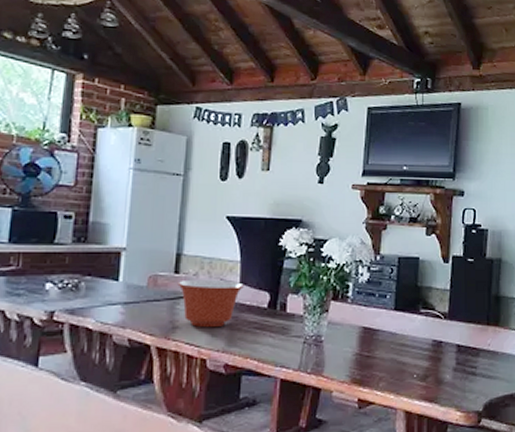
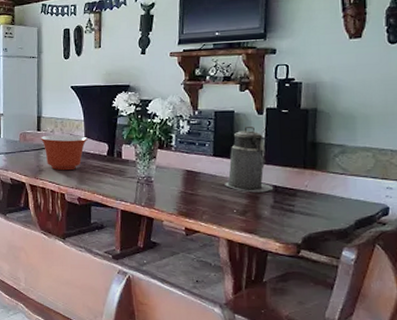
canister: none [405,275,455,353] -> present [225,126,273,193]

